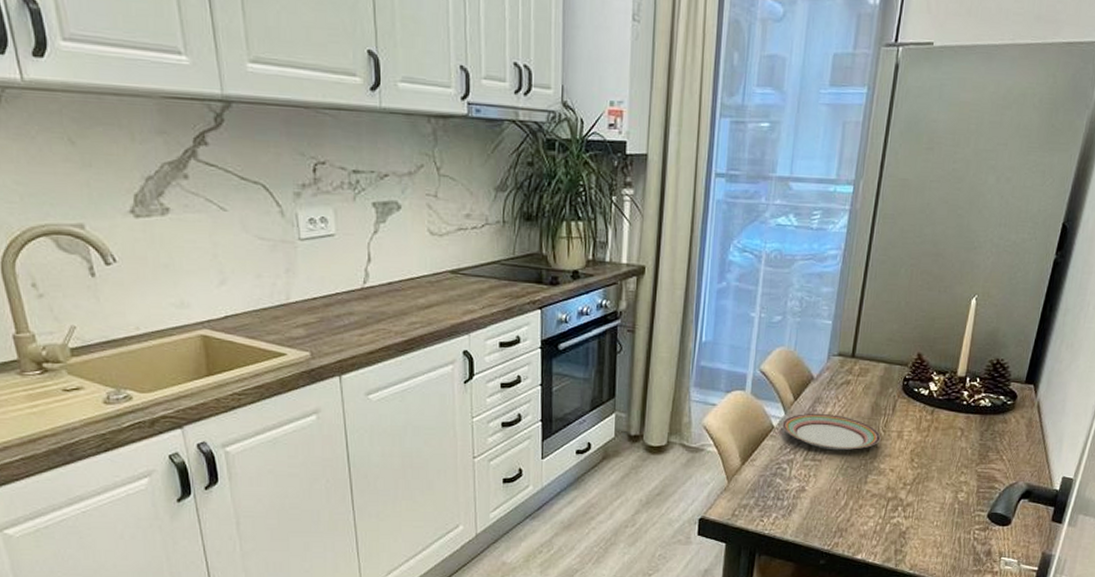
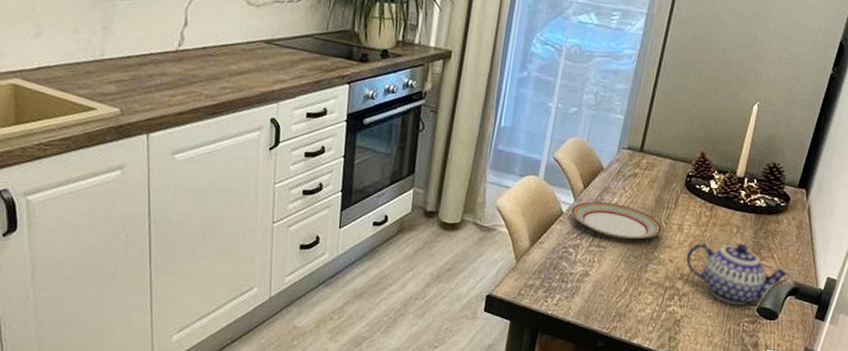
teapot: none [907,447,1022,512] -> present [685,243,790,305]

